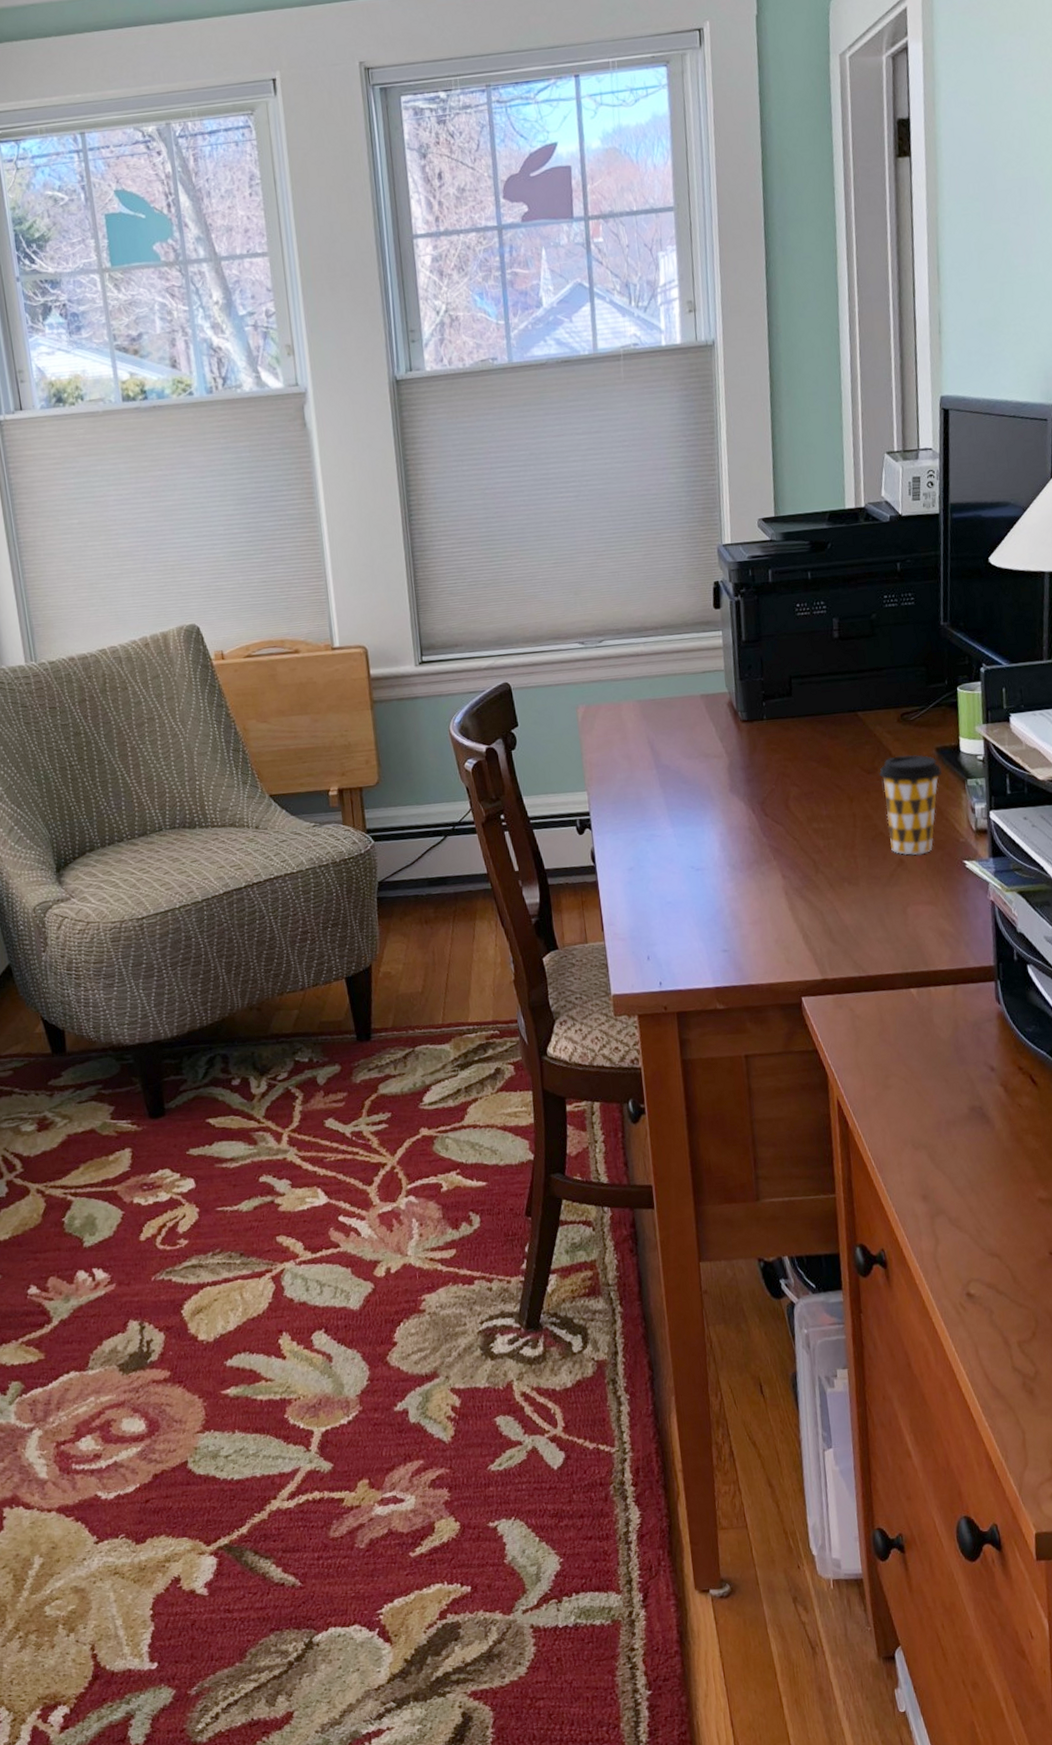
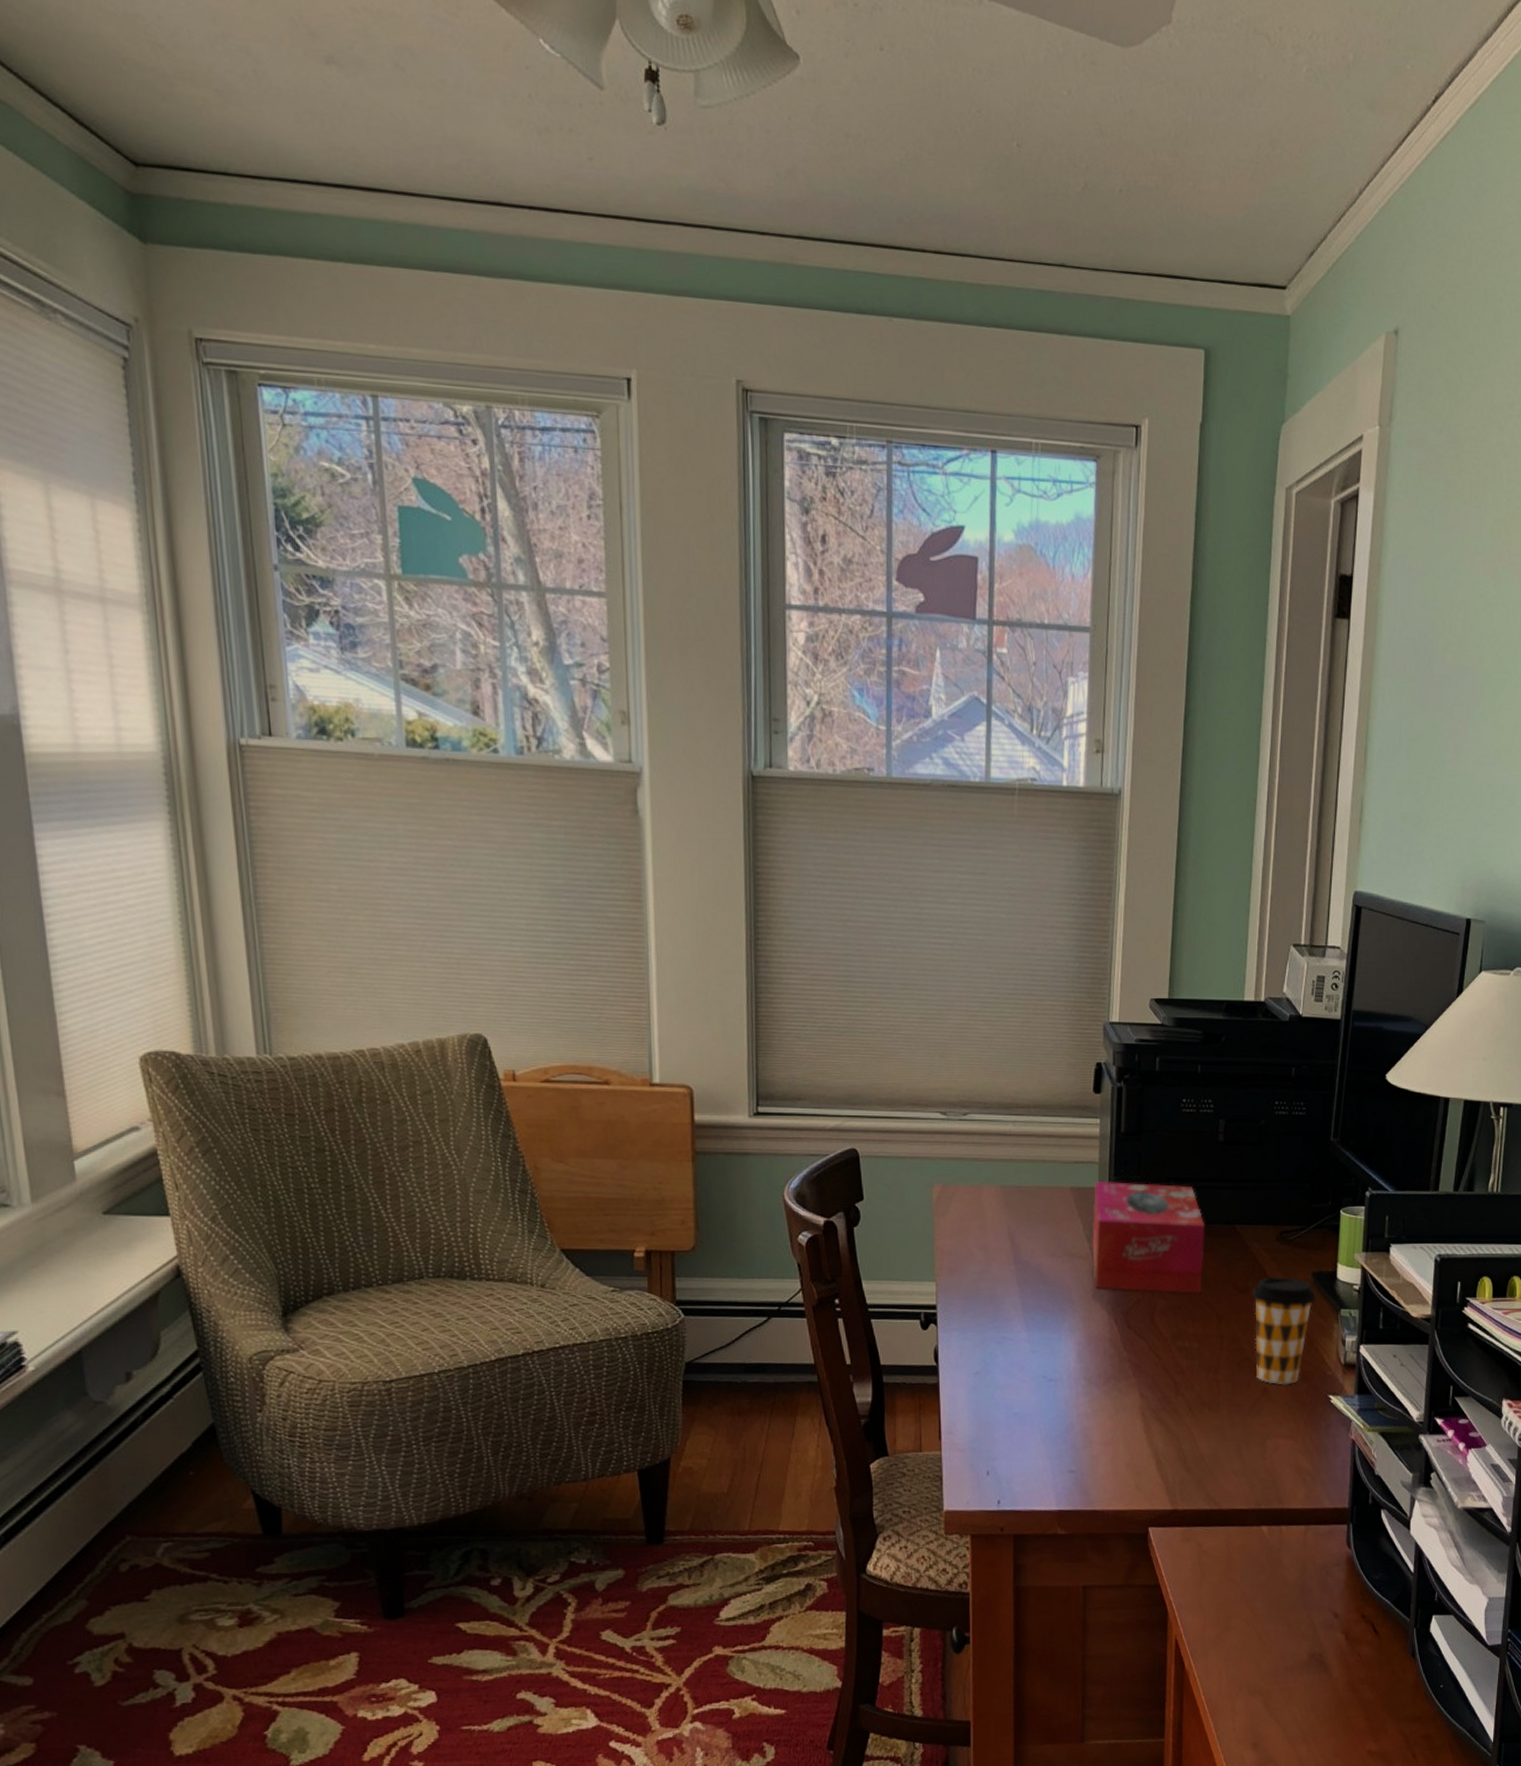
tissue box: none [722,681,831,784] -> present [1092,1180,1206,1294]

